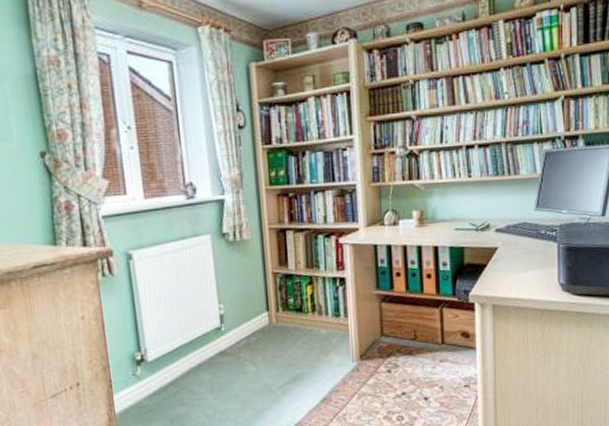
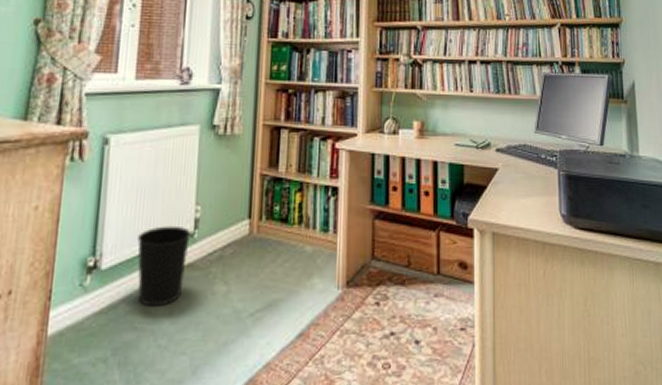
wastebasket: none [173,322,219,387] -> present [137,225,191,307]

